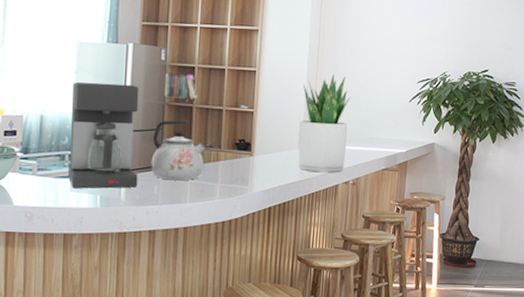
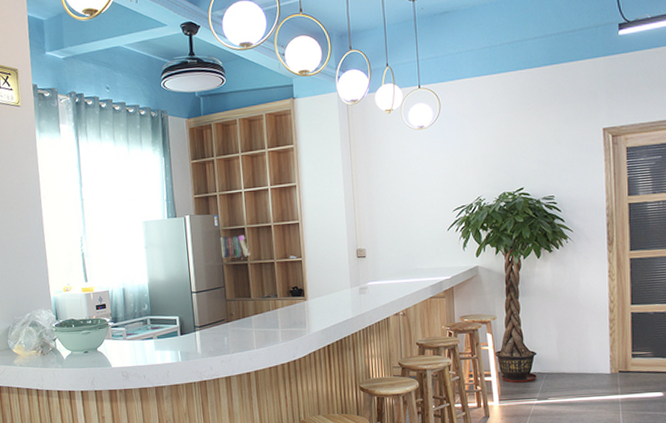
coffee maker: present [68,82,139,189] -> none [145,251,210,348]
kettle: present [151,119,205,181] -> none [217,276,265,331]
planter: present [298,75,351,173] -> none [344,216,393,308]

